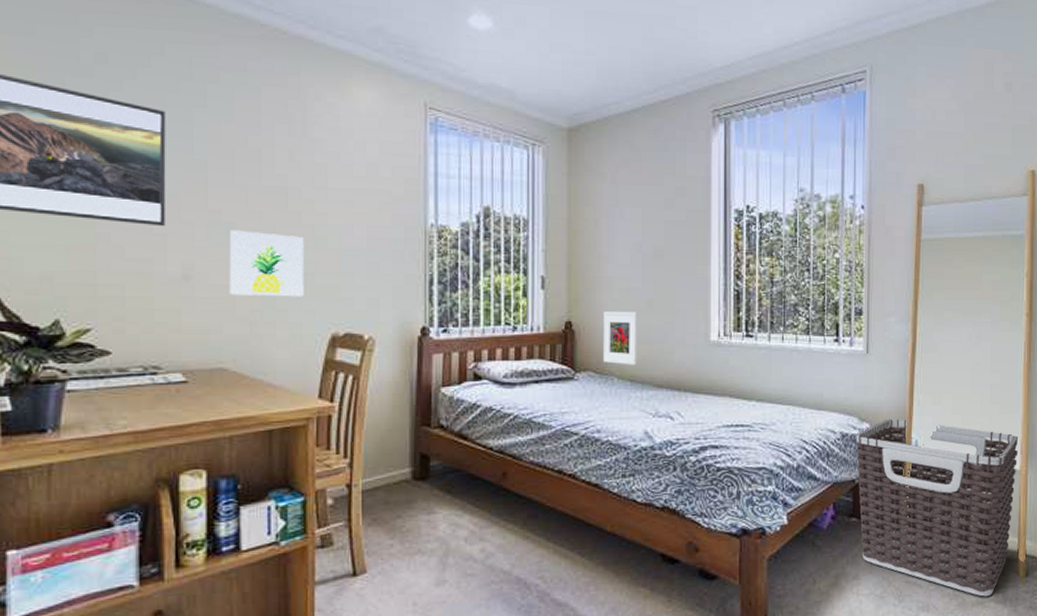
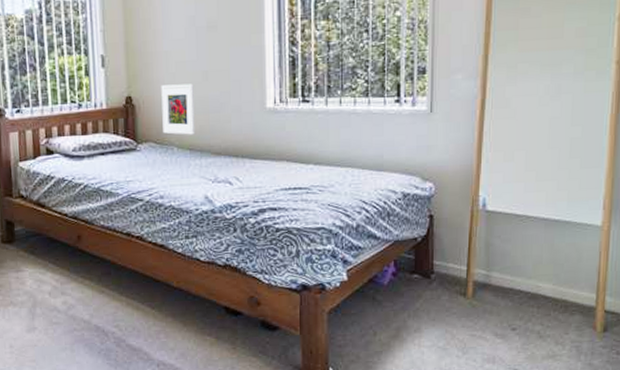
clothes hamper: present [855,418,1018,597] -> none [417,177,600,351]

